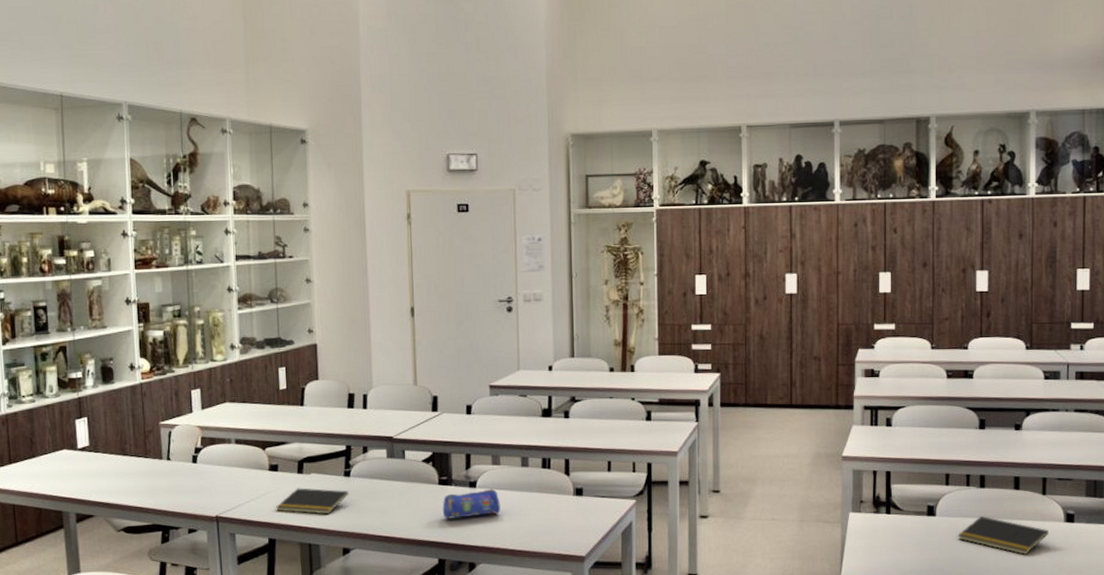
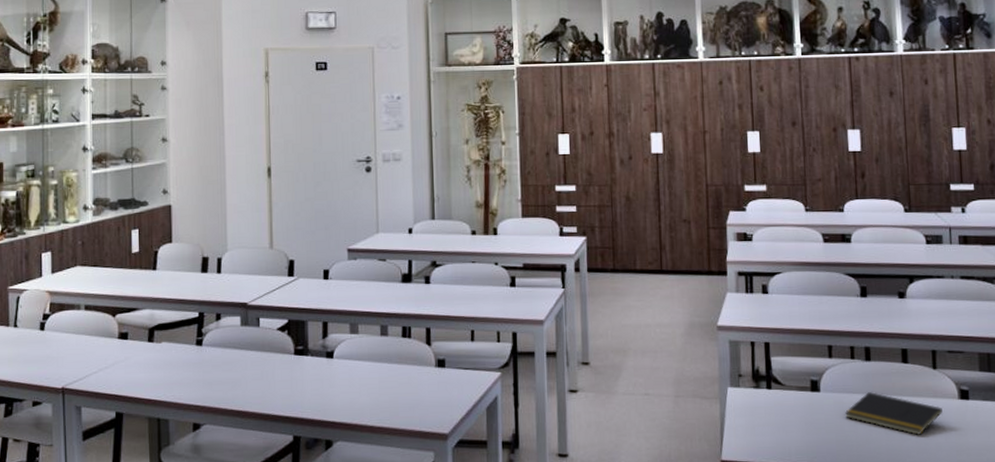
notepad: present [276,488,349,515] -> none [125,357,201,387]
pencil case: present [442,488,501,519] -> none [298,359,359,392]

